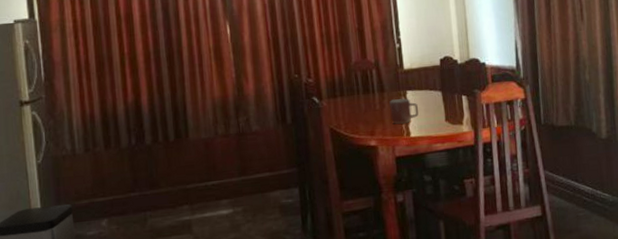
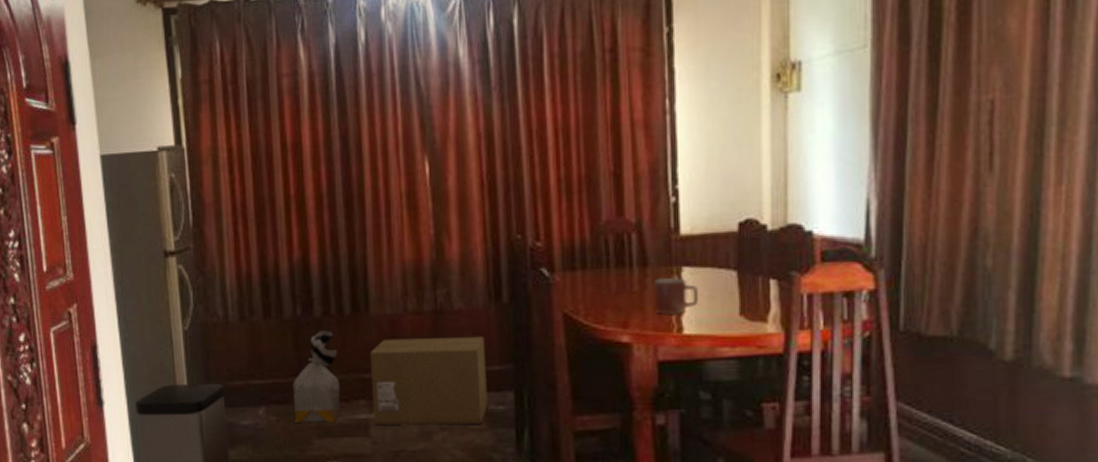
bag: none [129,154,170,229] -> present [292,330,342,423]
box: none [190,149,280,223] -> present [369,336,487,425]

